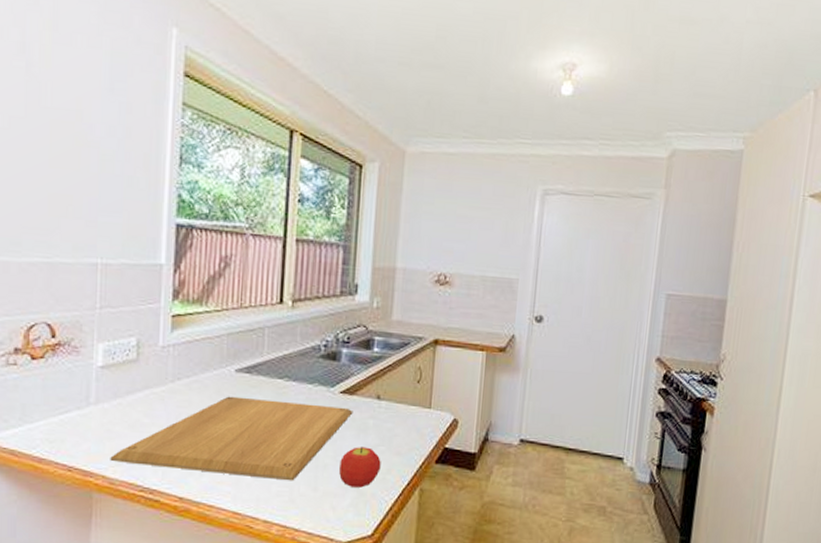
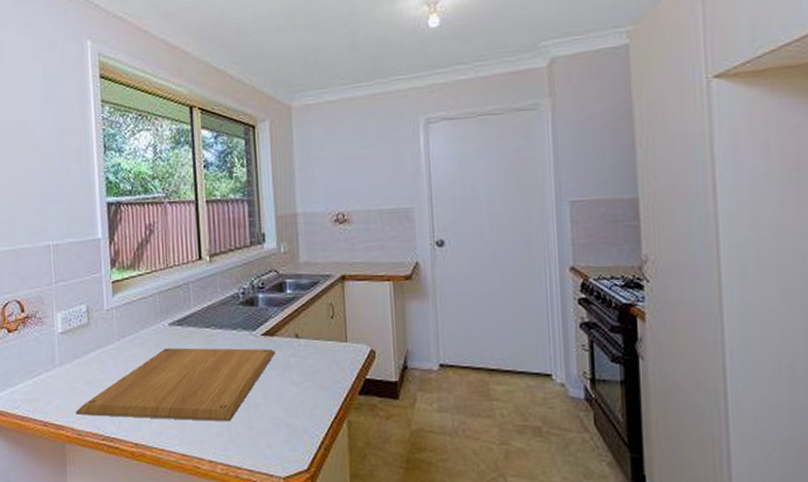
fruit: present [339,447,381,488] -> none [270,384,308,424]

